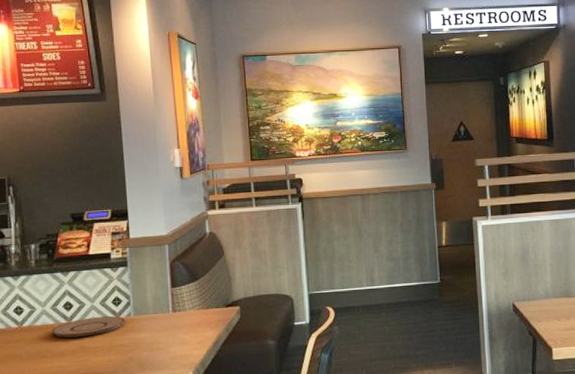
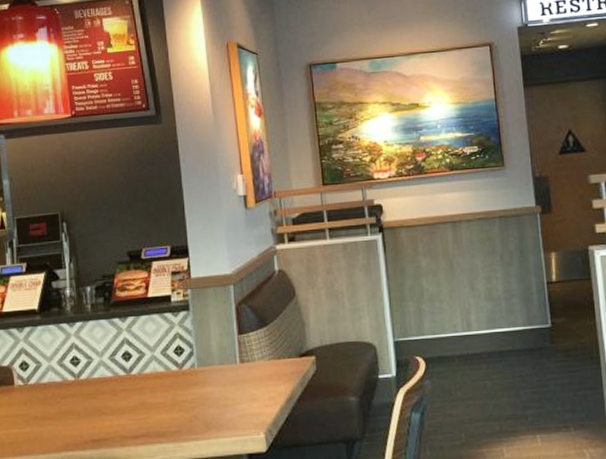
plate: present [51,316,125,338] -> none [109,368,188,392]

